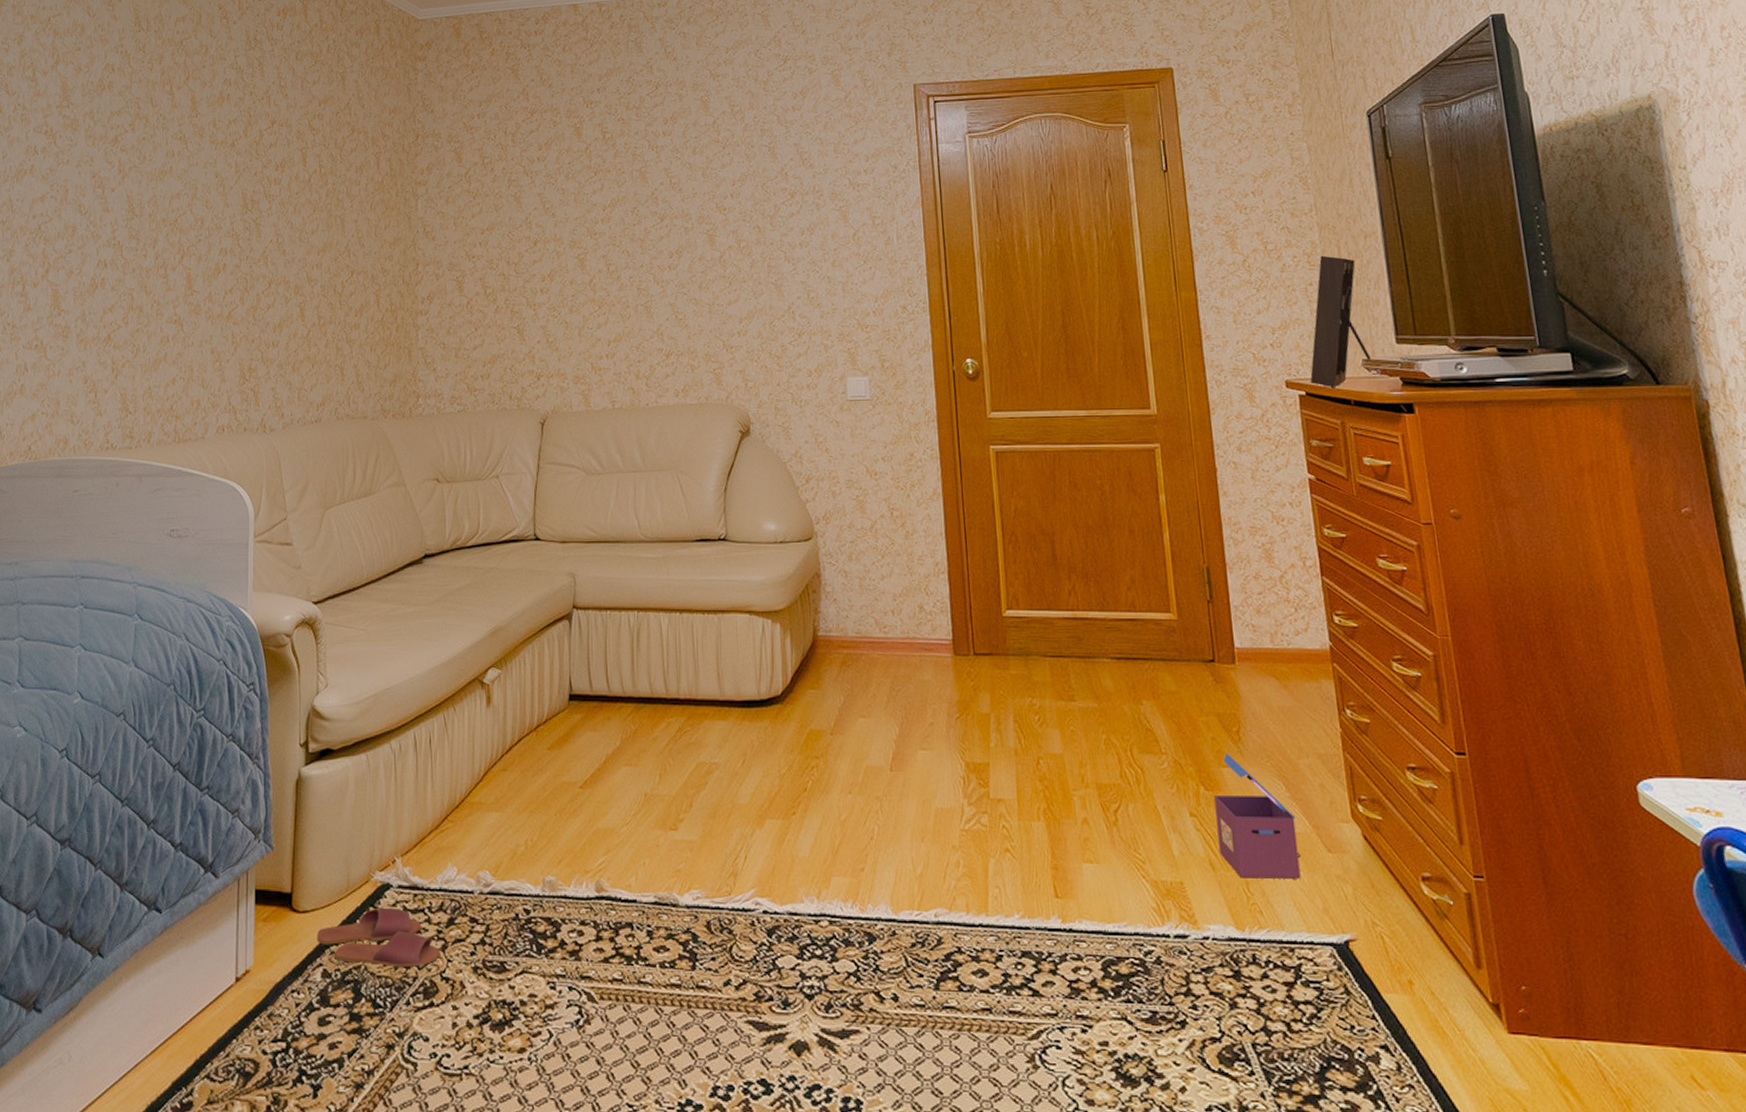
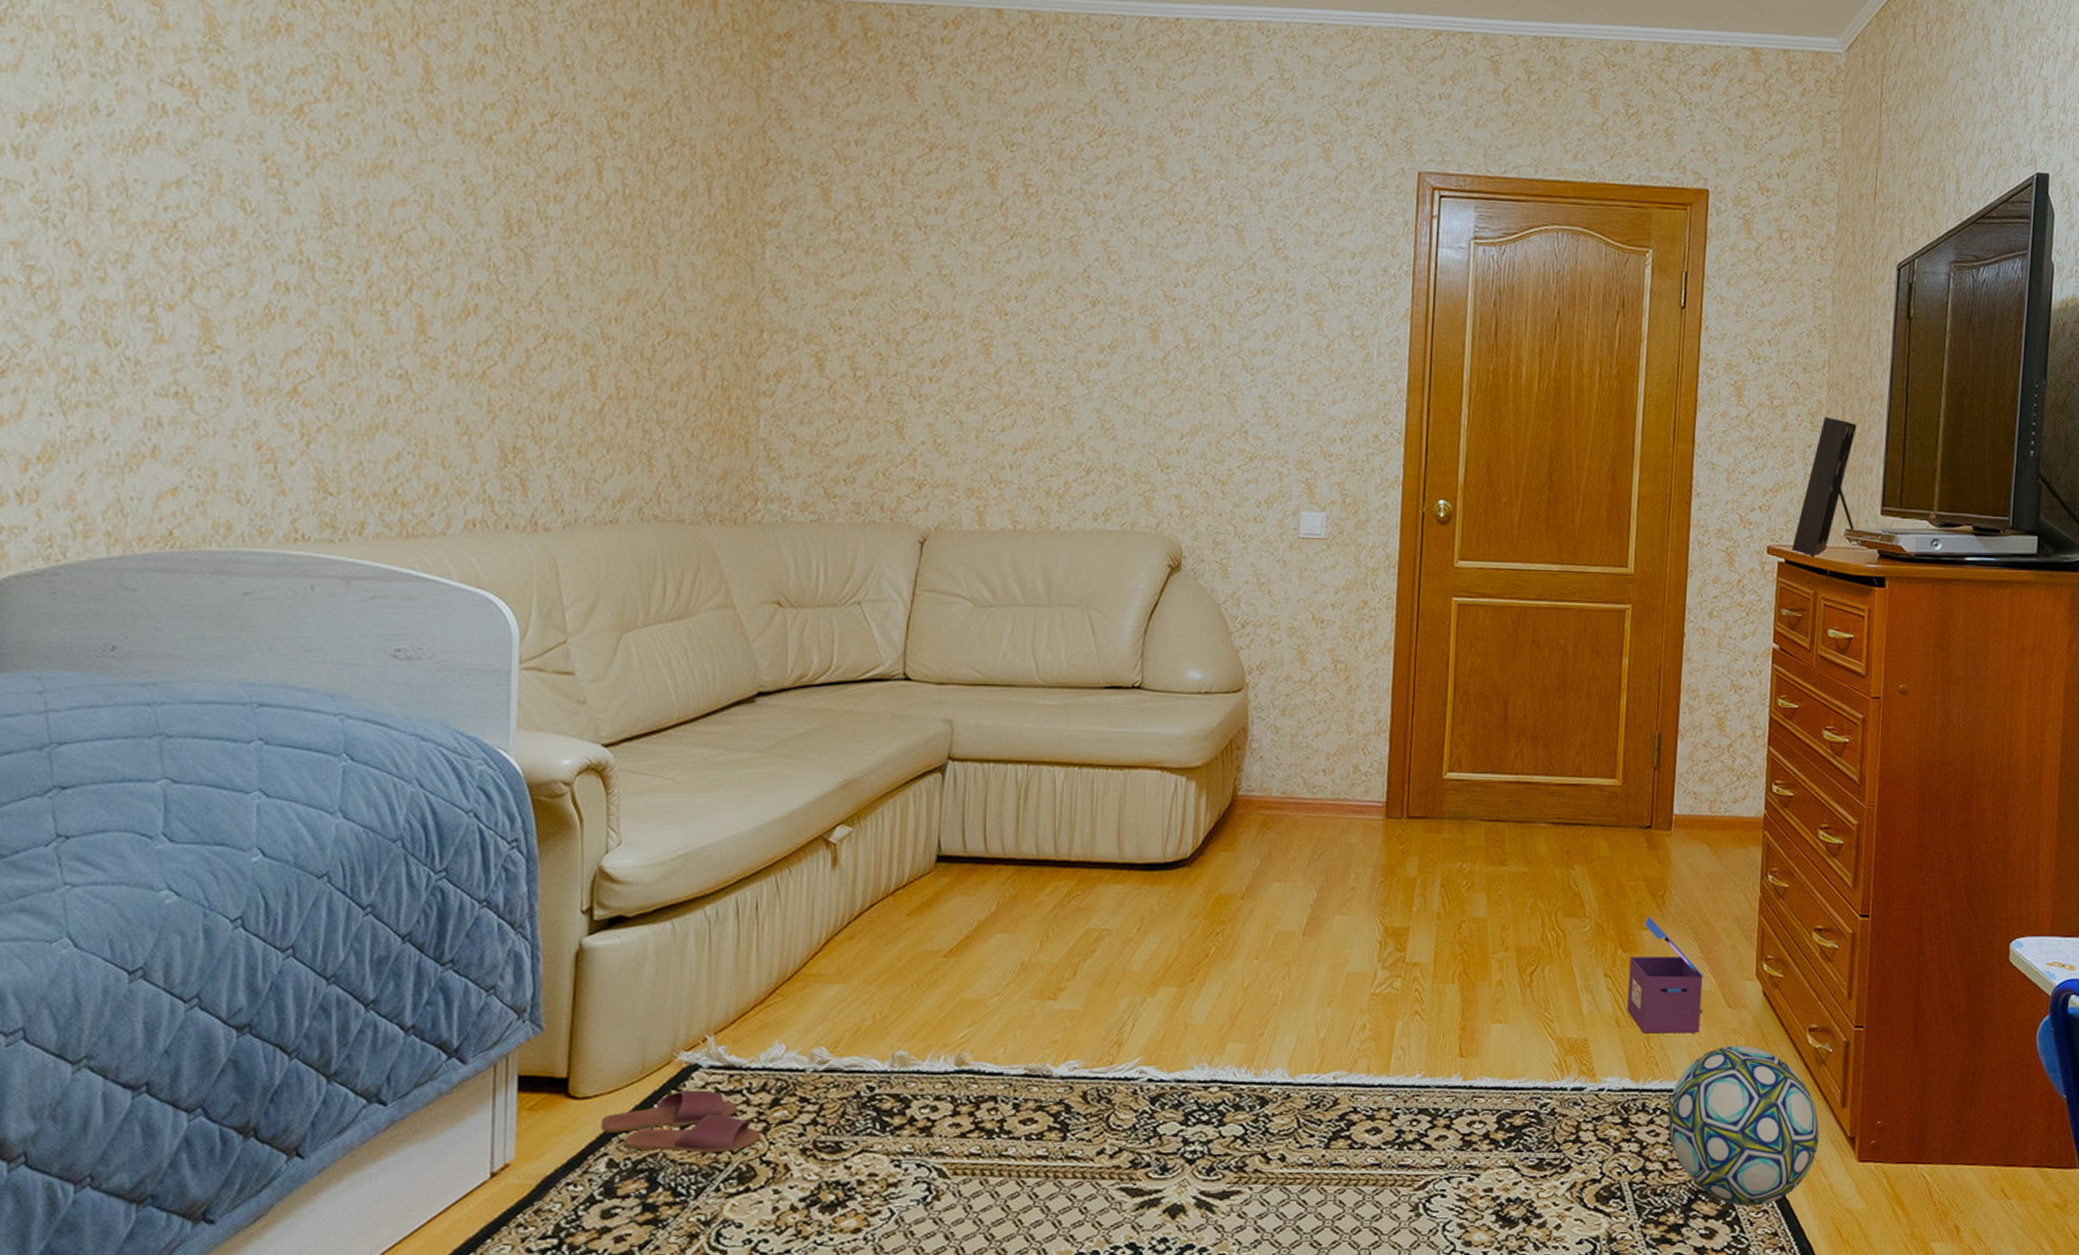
ball: none [1281,893,1459,1079] -> present [1668,1045,1819,1206]

